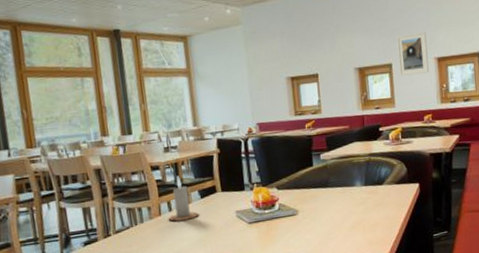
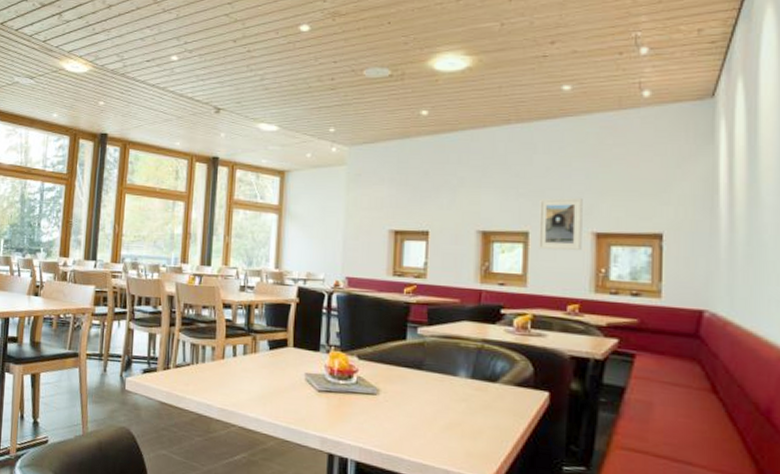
candle: present [168,175,199,222] -> none [230,319,264,371]

